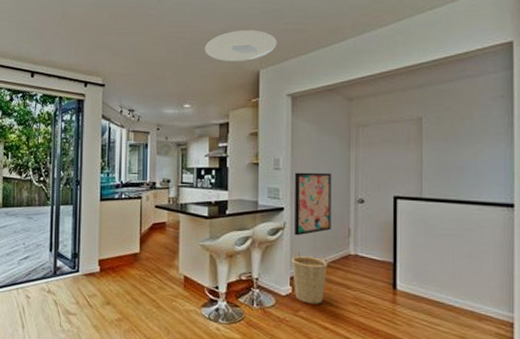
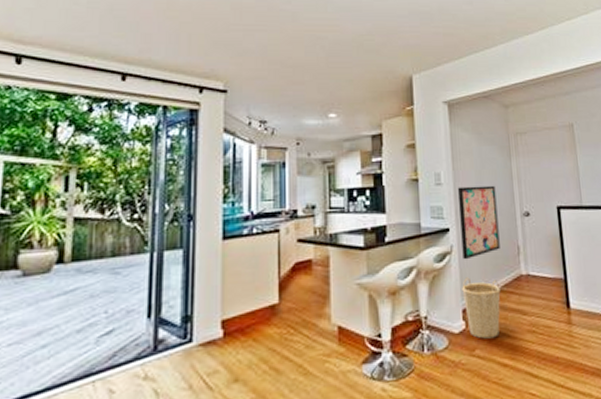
ceiling light: present [204,30,277,61] -> none [349,32,428,65]

